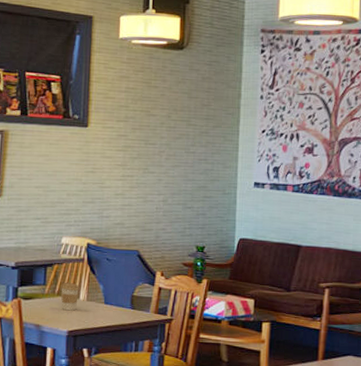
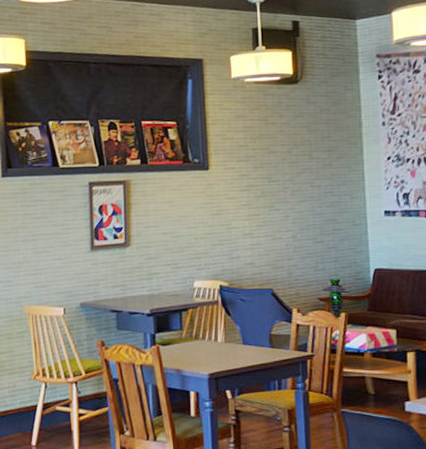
coffee cup: present [61,282,80,311] -> none [197,325,217,354]

